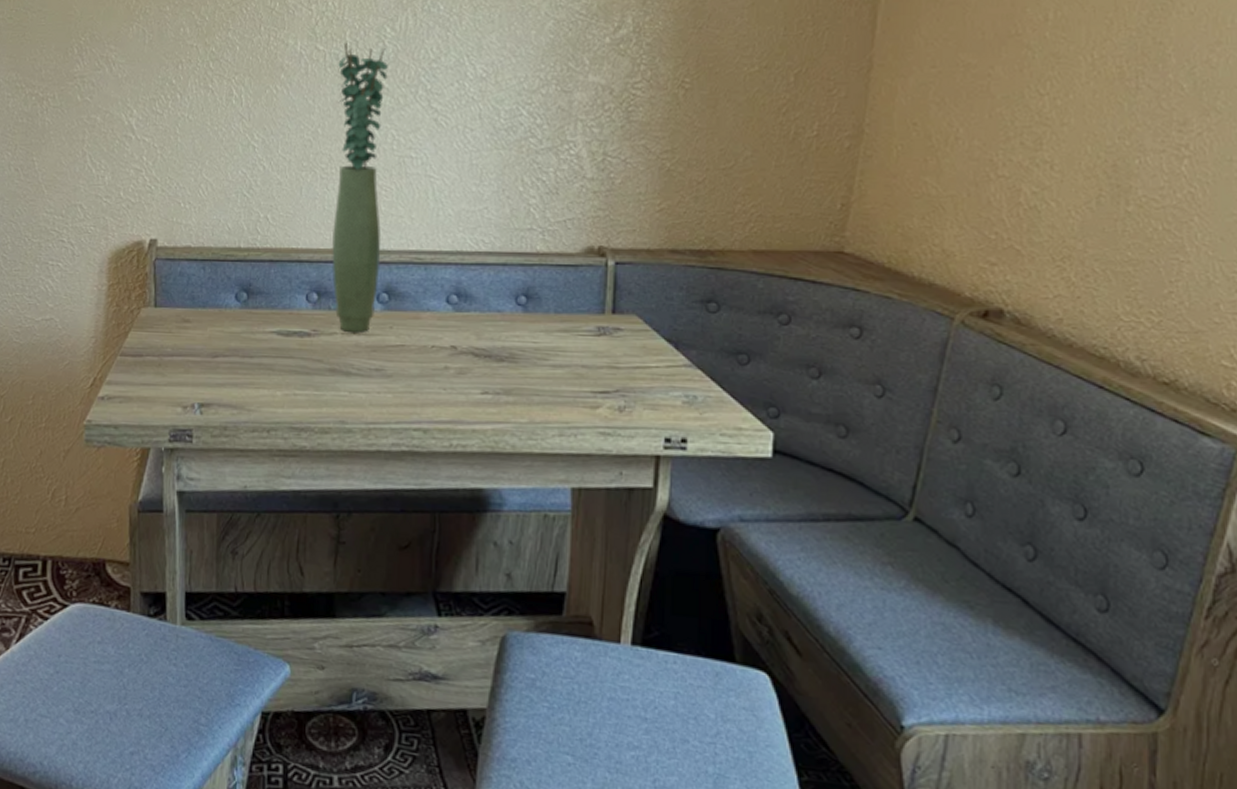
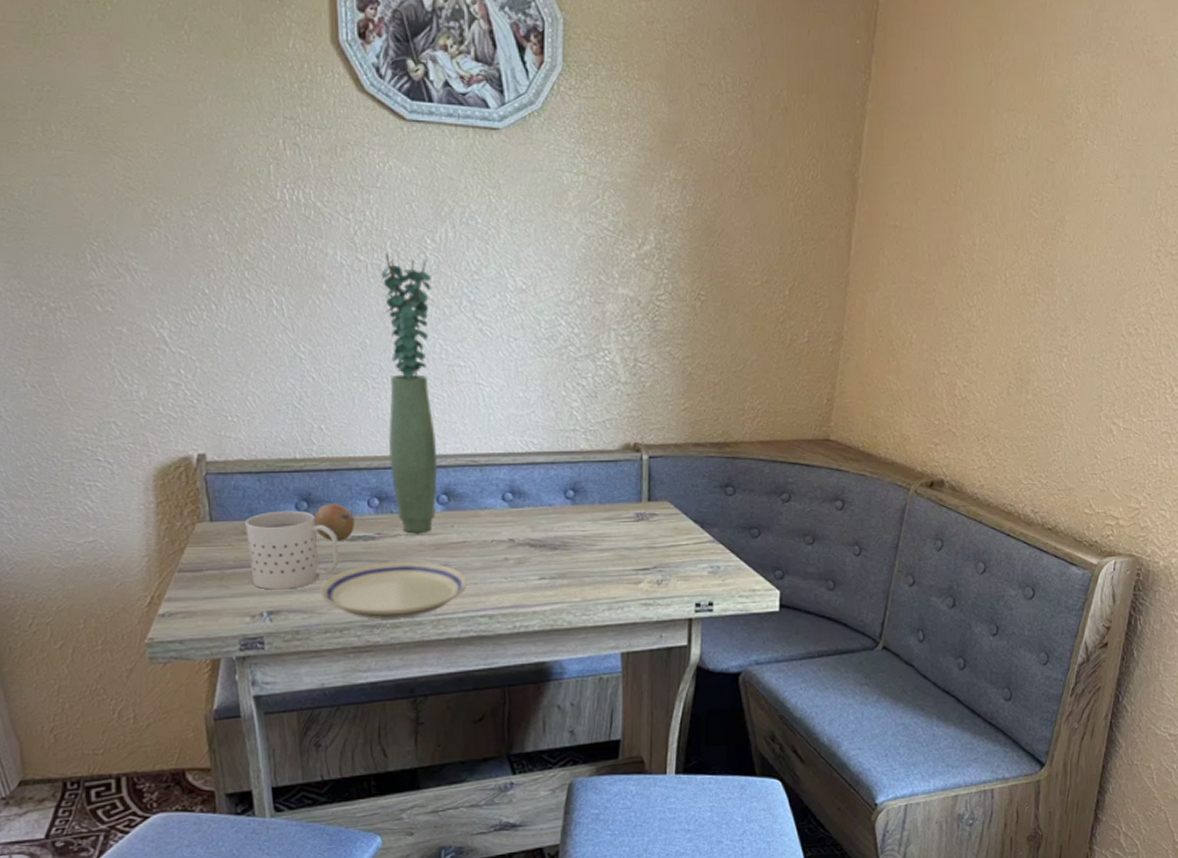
mug: none [186,300,274,382] -> present [245,510,339,590]
plate: none [251,361,403,423] -> present [320,561,467,619]
fruit: none [252,295,291,336] -> present [314,502,354,541]

